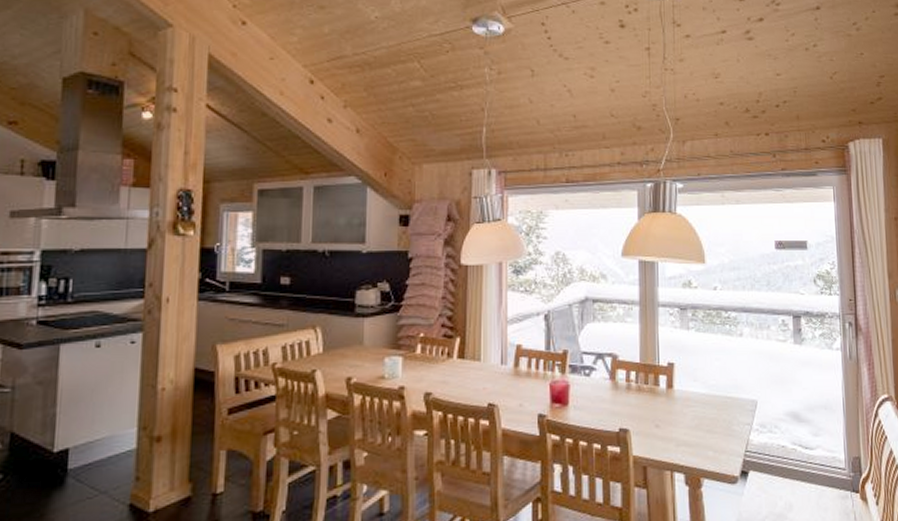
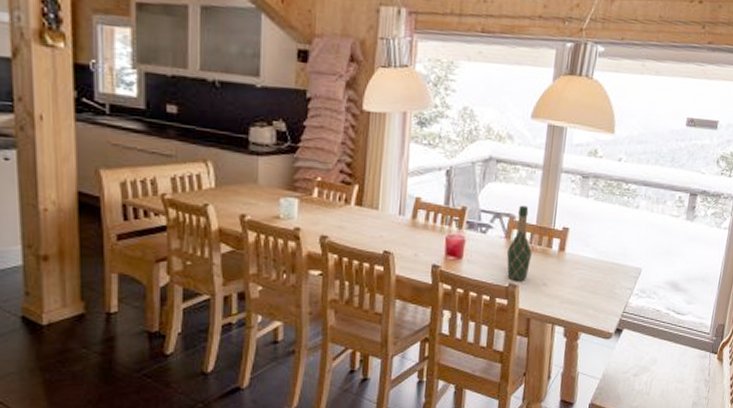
wine bottle: none [613,343,639,425] -> present [506,205,532,281]

